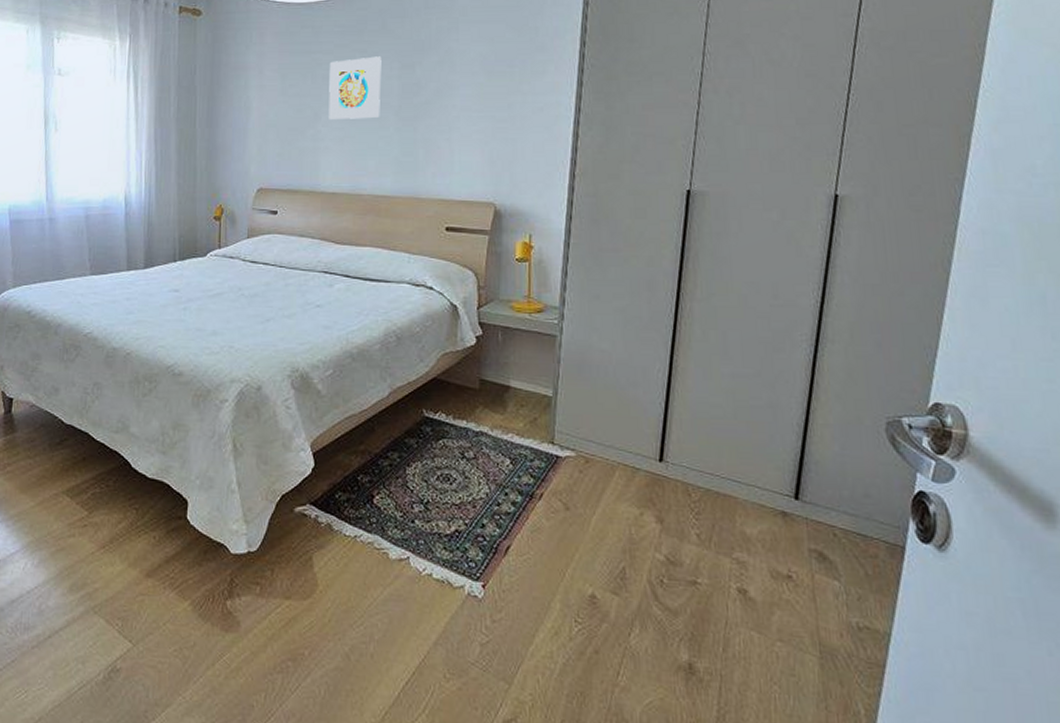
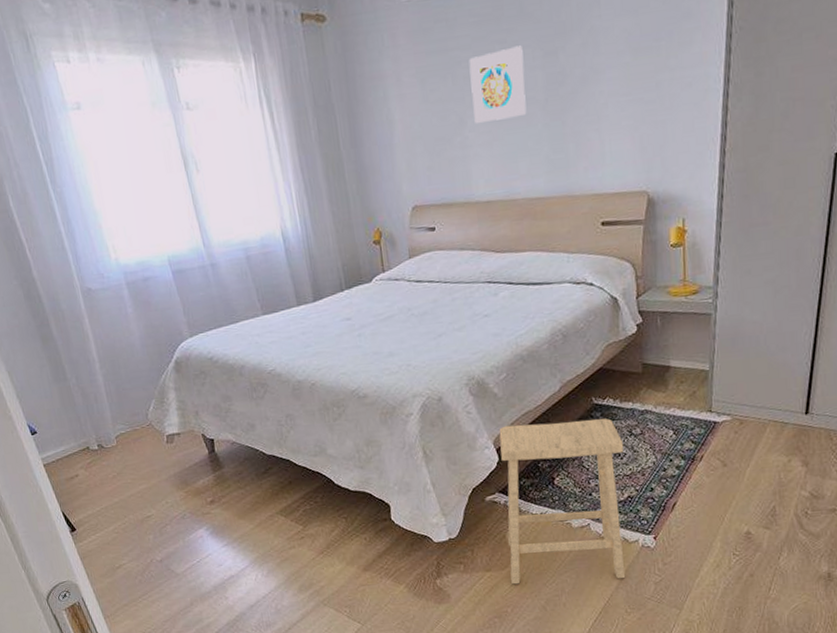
footstool: none [313,428,455,633] -> present [499,418,626,585]

